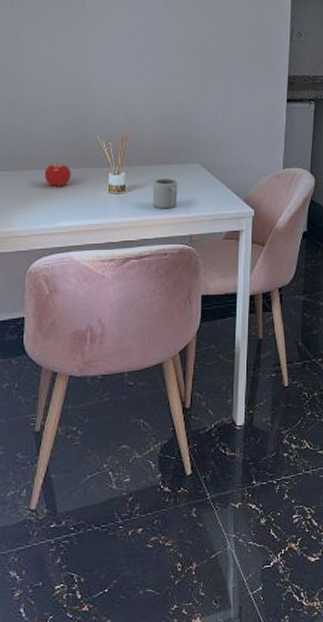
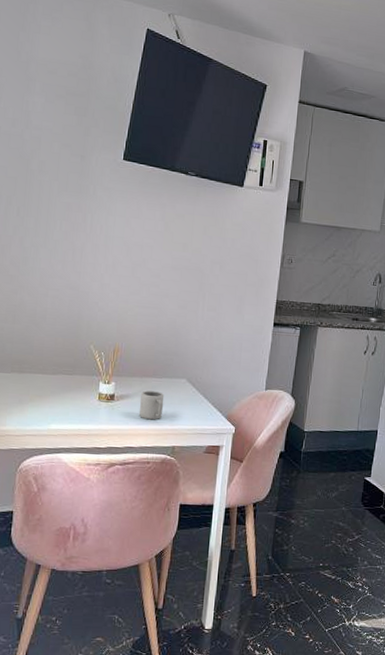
fruit: present [44,162,71,187] -> none [38,368,65,392]

